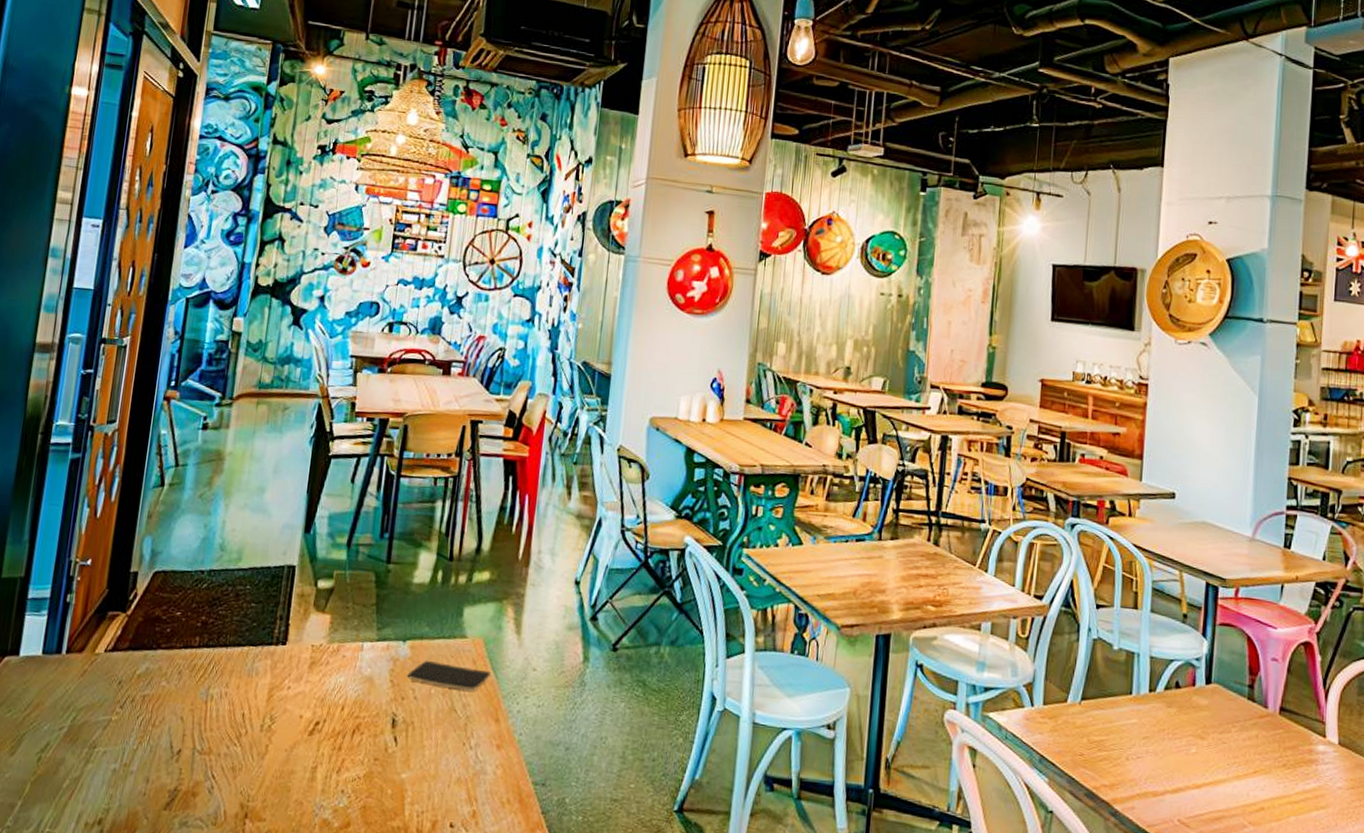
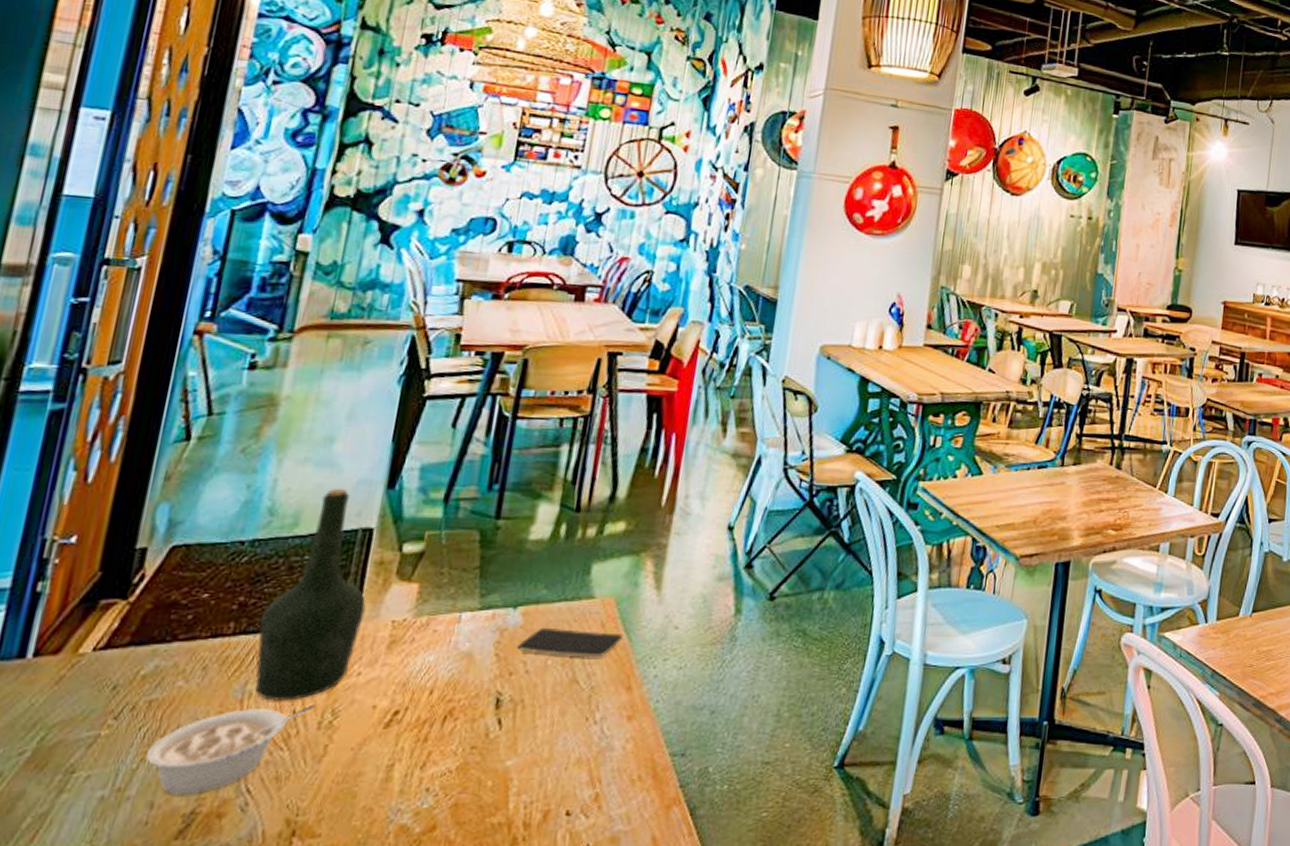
legume: none [142,708,259,775] -> present [145,704,316,796]
bottle: none [215,530,292,706] -> present [255,488,366,701]

